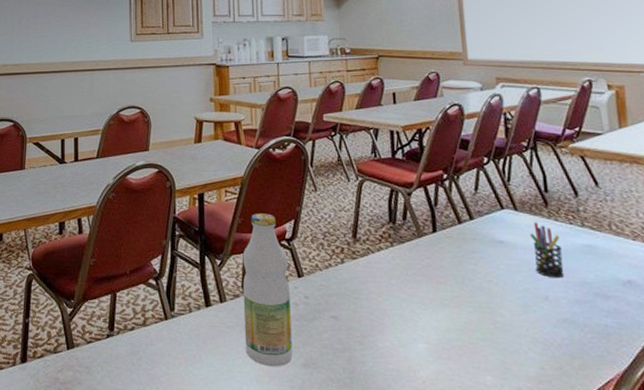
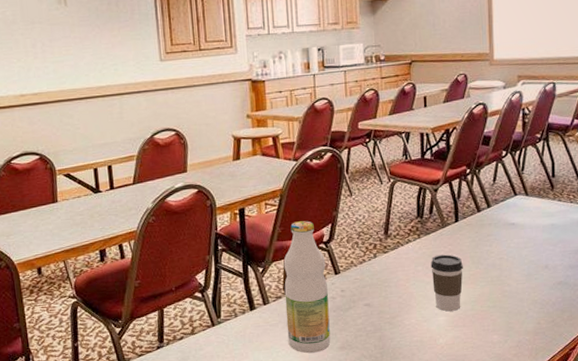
coffee cup: none [406,268,445,339] -> present [430,254,463,312]
pen holder: present [530,222,564,279] -> none [537,204,562,250]

